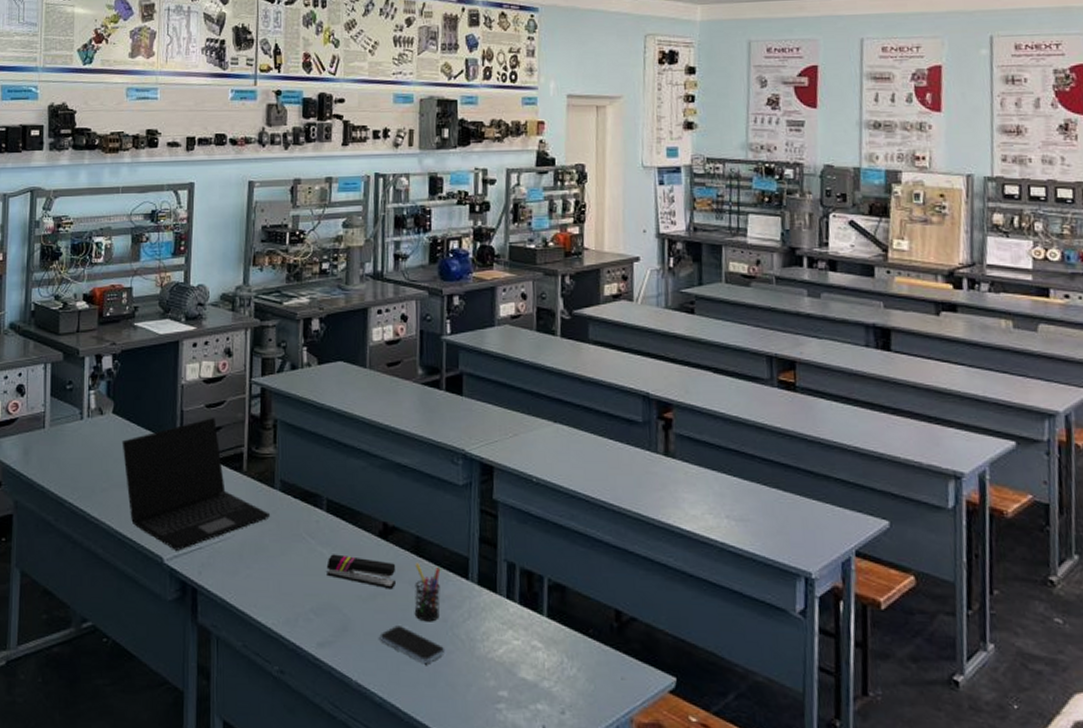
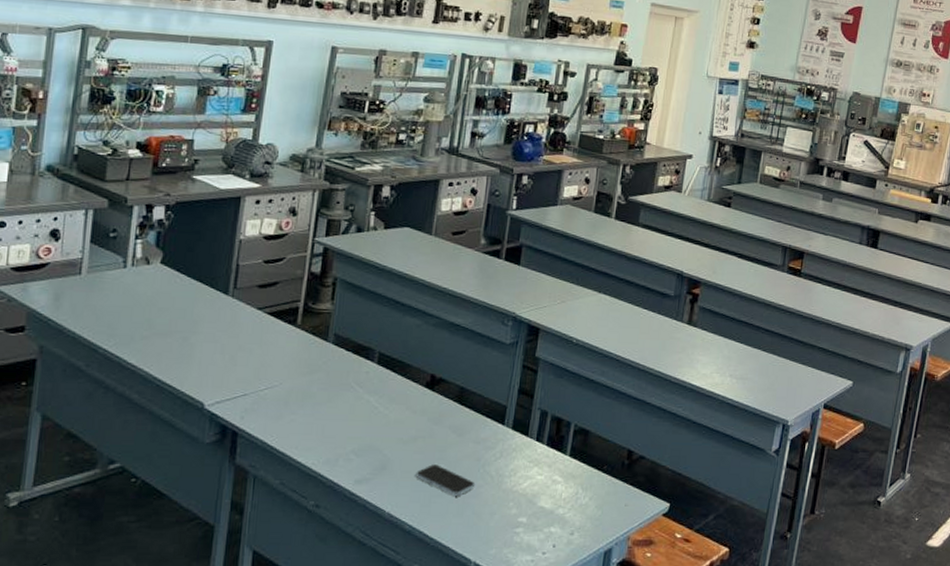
laptop: present [122,418,270,551] -> none [168,273,320,397]
stapler: present [326,554,397,590] -> none [371,402,439,433]
pen holder: present [414,562,441,622] -> none [451,410,480,461]

